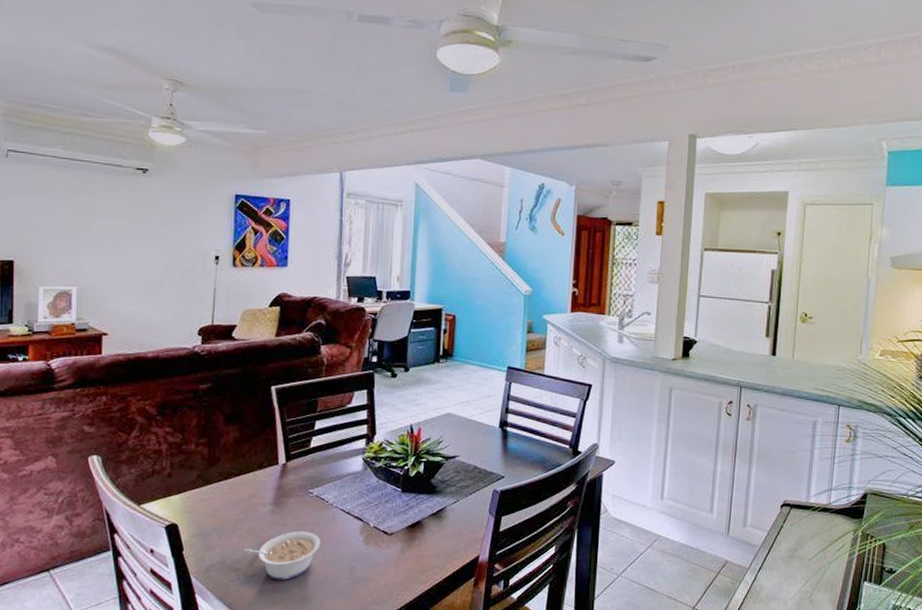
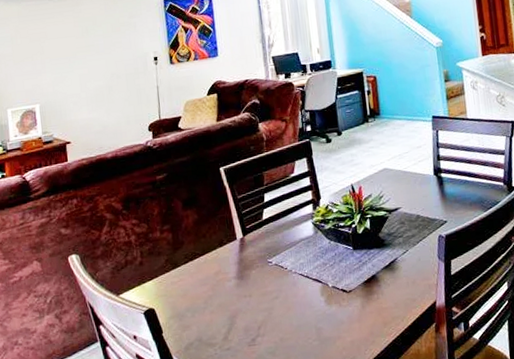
legume: present [244,531,321,580] -> none [218,300,286,350]

